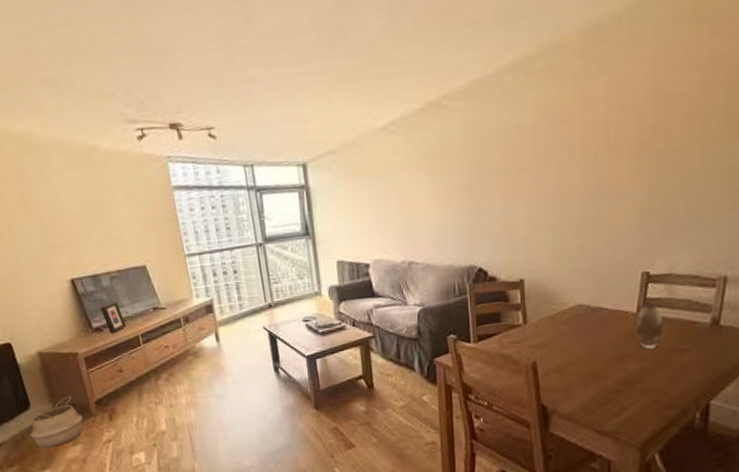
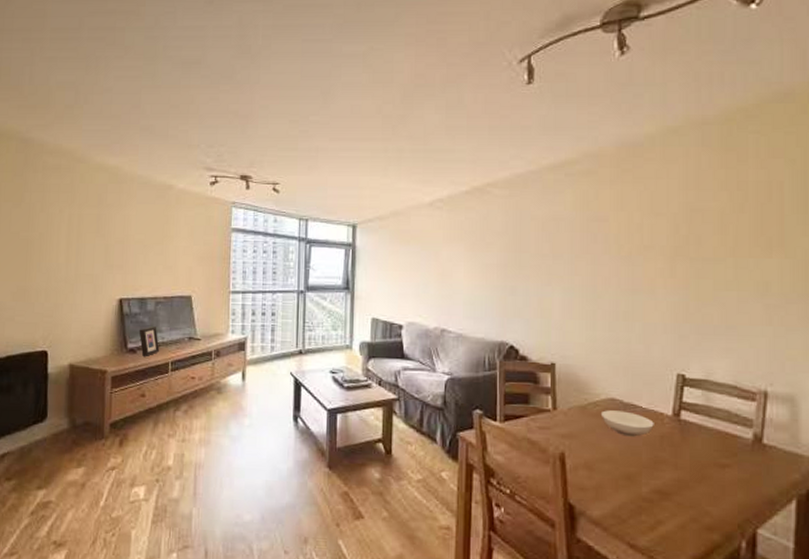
woven basket: present [30,396,83,448] -> none [37,414,94,466]
bowl: none [569,315,620,338] -> present [600,410,654,437]
vase: present [636,302,662,349] -> none [672,407,700,459]

